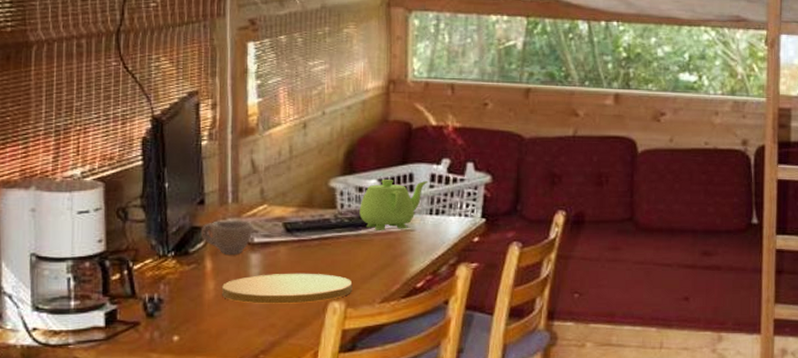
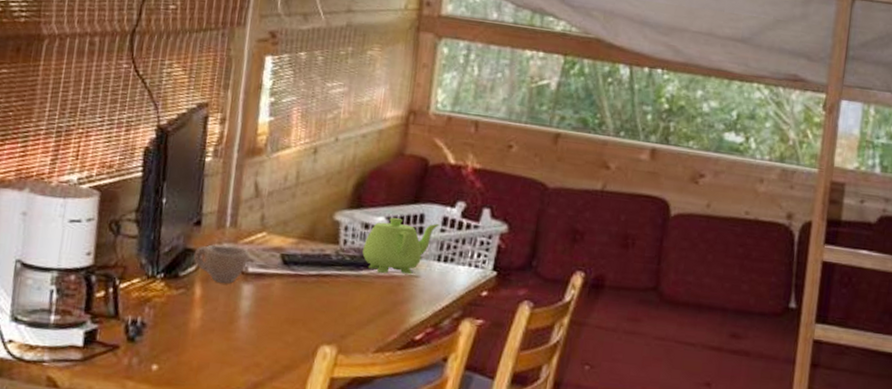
plate: present [222,273,353,304] -> none [208,308,347,344]

